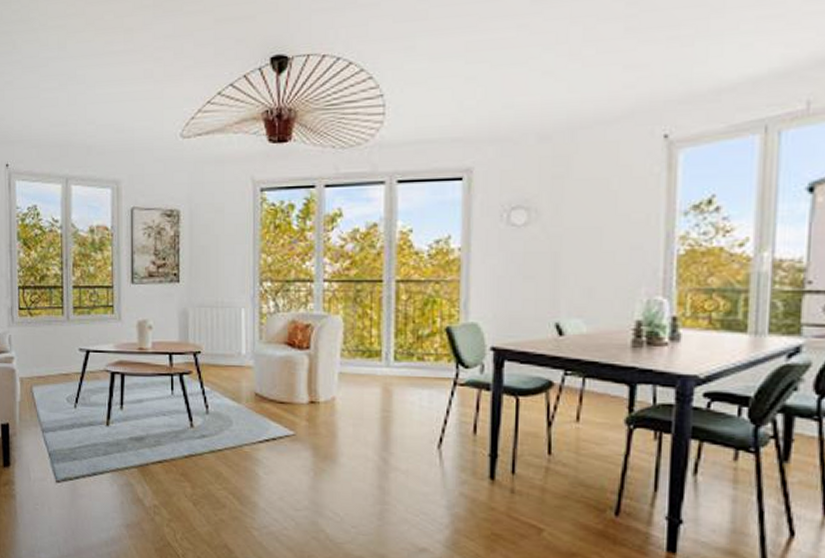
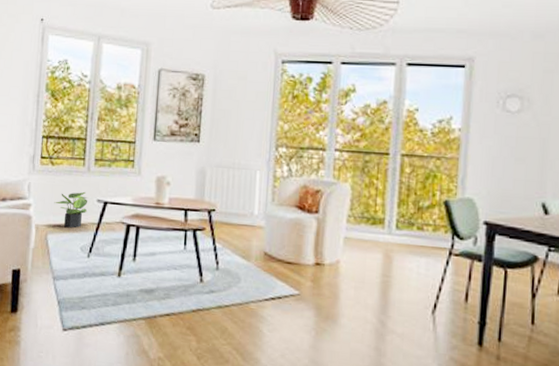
potted plant: none [36,341,70,379] -> present [54,191,88,228]

